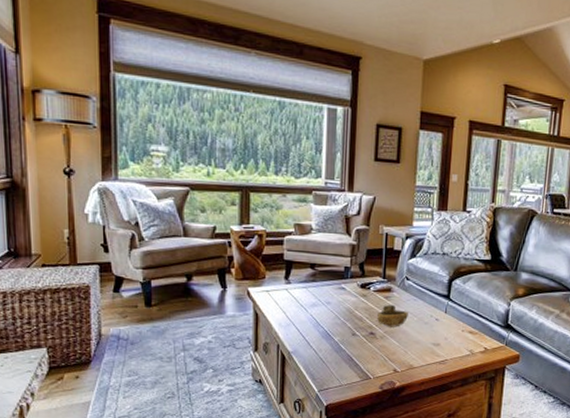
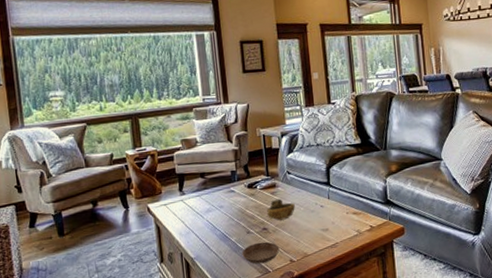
saucer: none [343,346,385,369] -> present [242,241,280,265]

